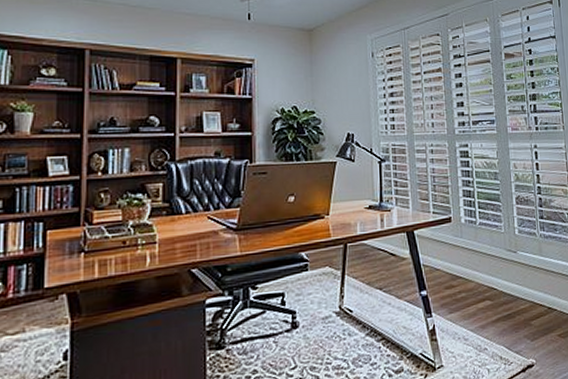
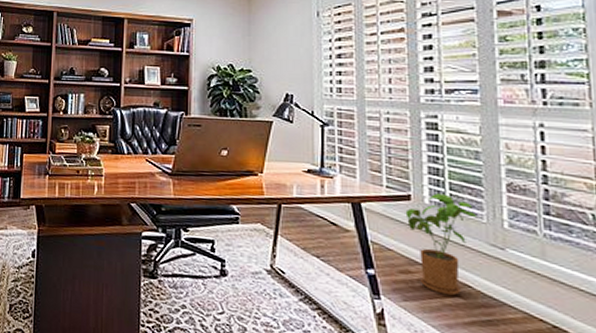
house plant: none [448,212,498,301] -> present [405,193,478,296]

